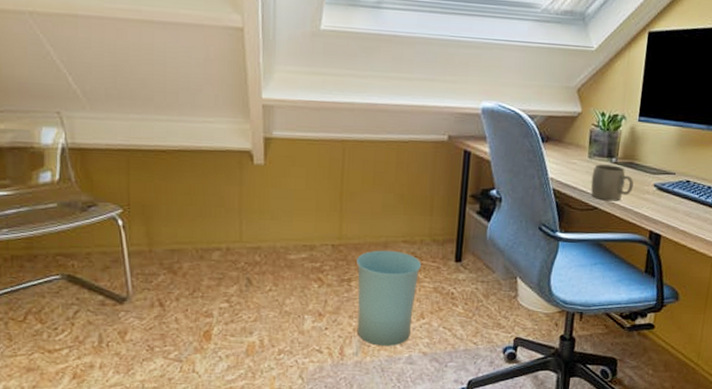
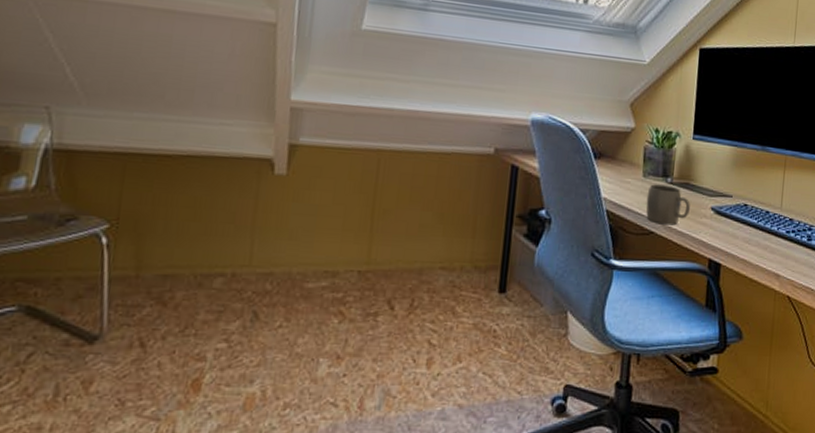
waste bin: present [356,250,422,346] -> none [381,277,461,397]

